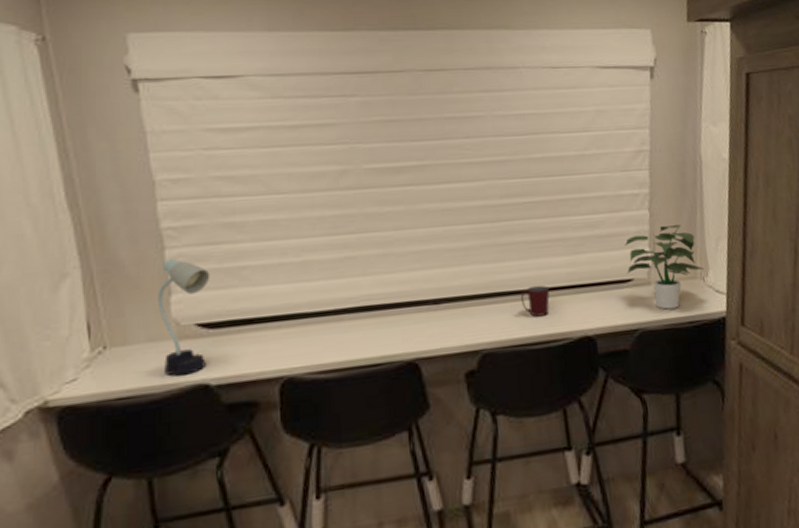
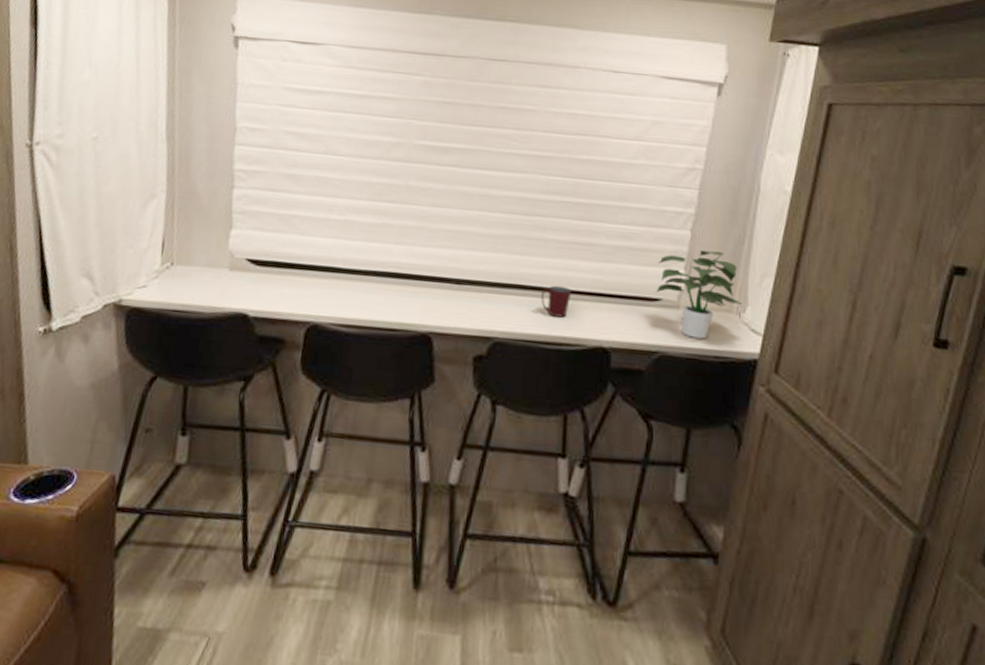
desk lamp: present [158,259,211,377] -> none [214,197,267,302]

